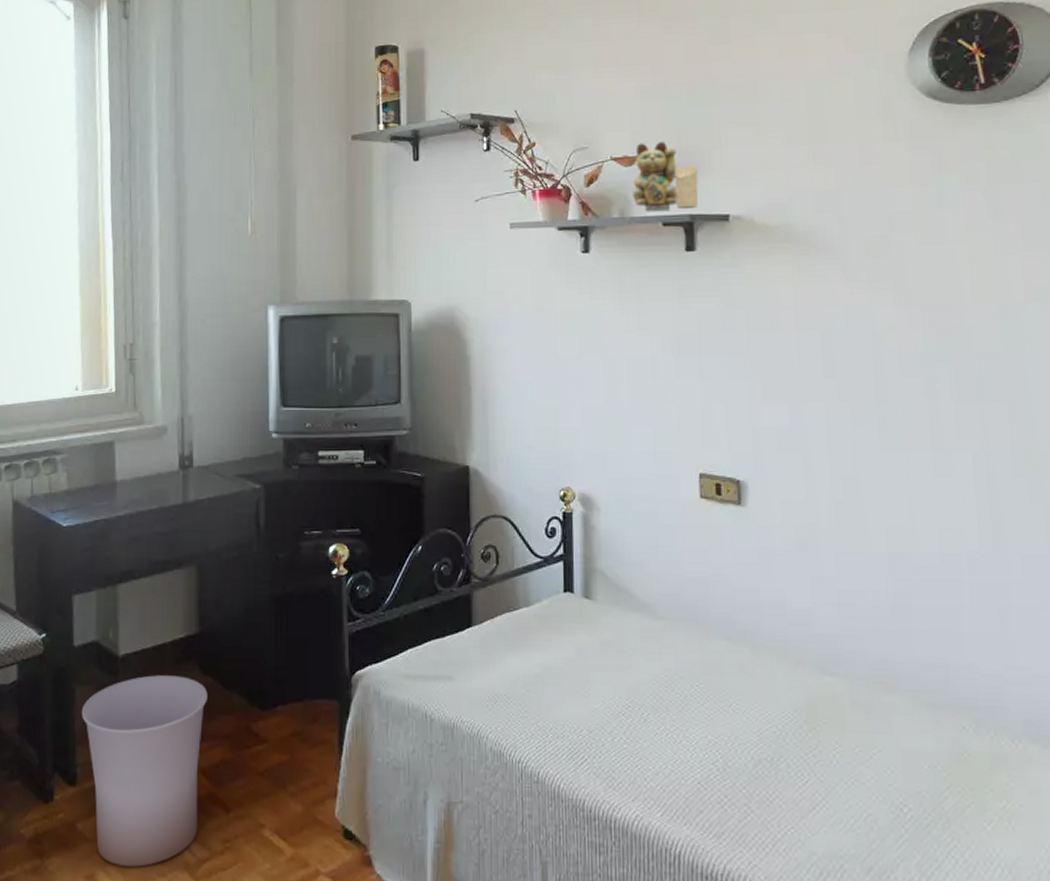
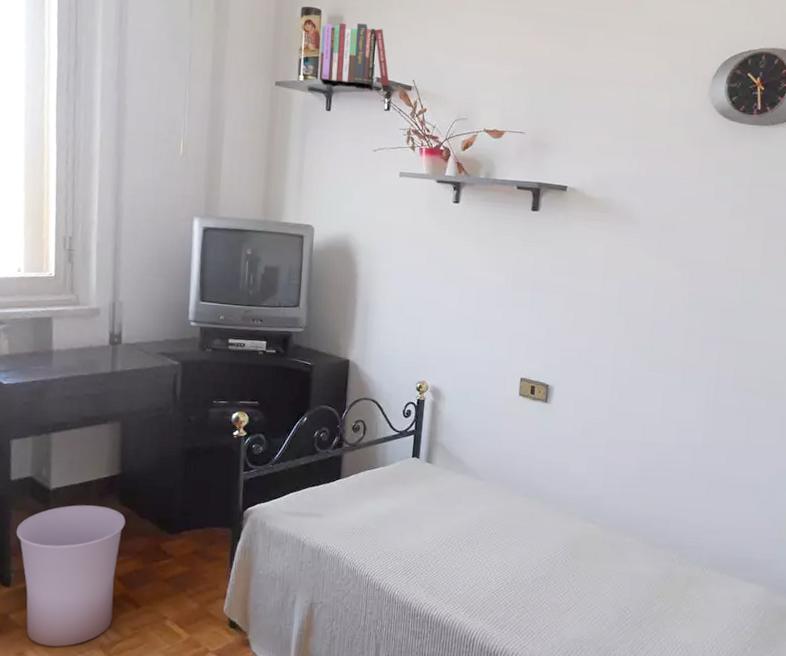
books: none [400,54,488,132] -> present [318,22,390,93]
decorative figurine: present [633,141,678,212] -> none [497,121,534,178]
candle: present [674,165,699,210] -> none [529,144,549,179]

